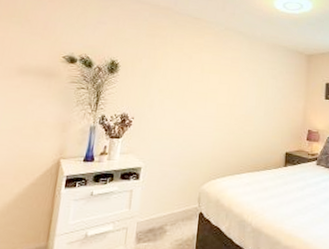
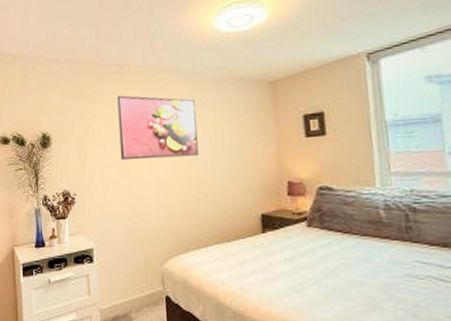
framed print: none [181,42,250,100] -> present [117,95,199,160]

